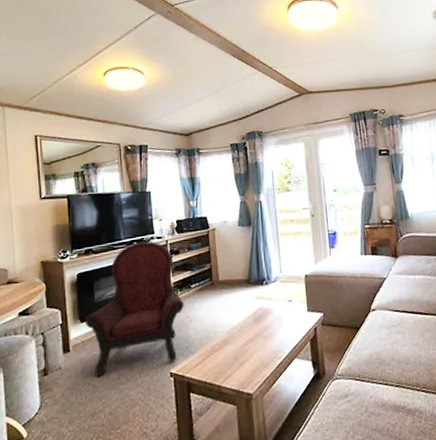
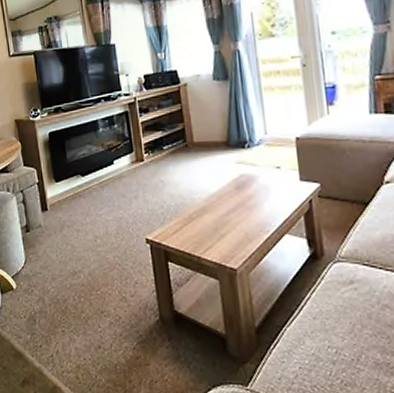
armchair: present [84,241,184,376] -> none [59,98,157,236]

